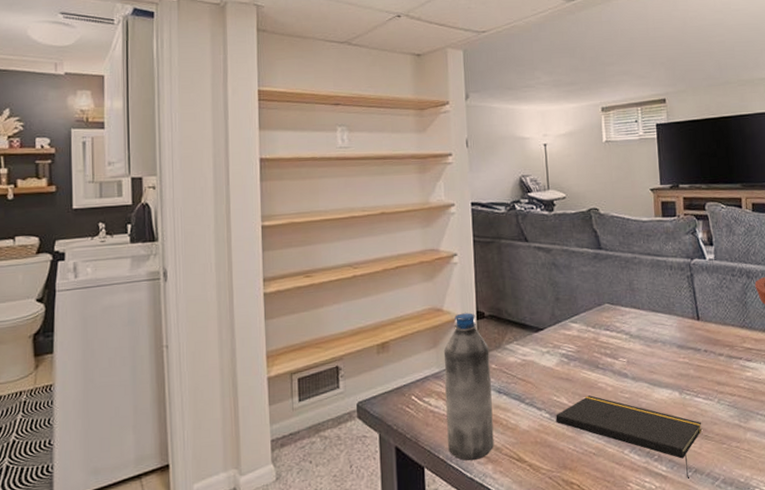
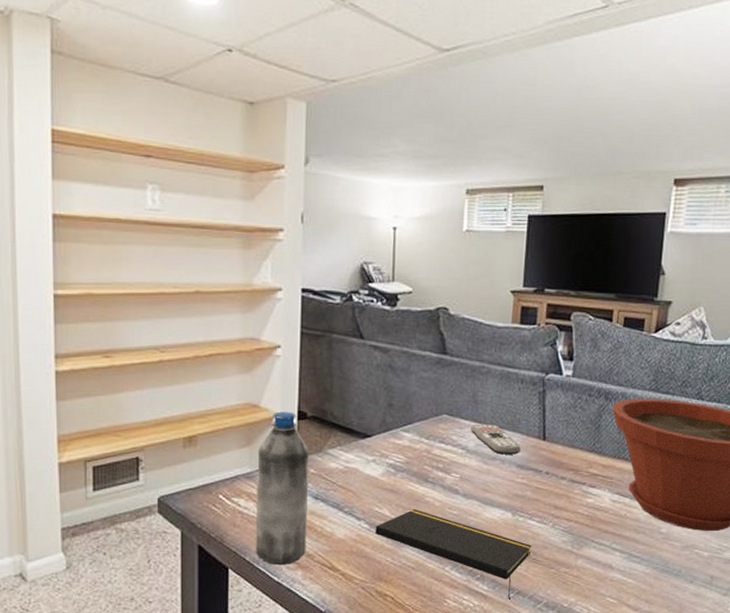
remote control: none [631,309,679,337] -> present [471,423,521,455]

